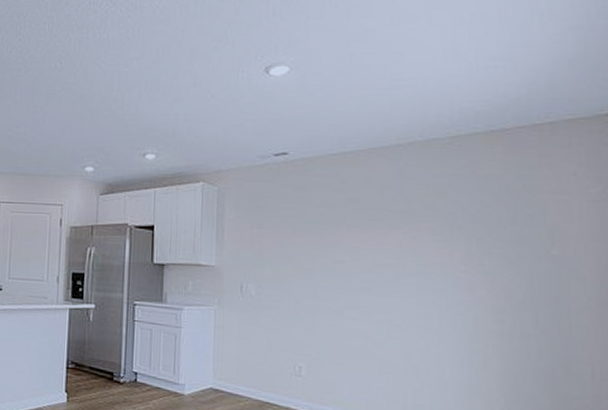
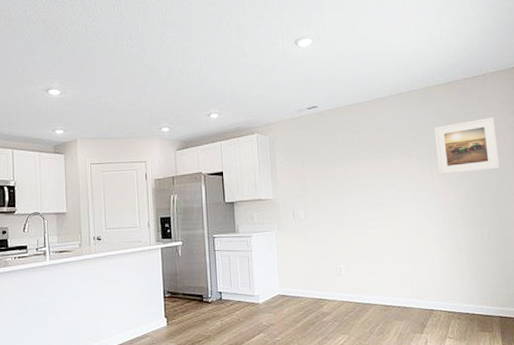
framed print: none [461,183,568,260] -> present [433,117,500,175]

